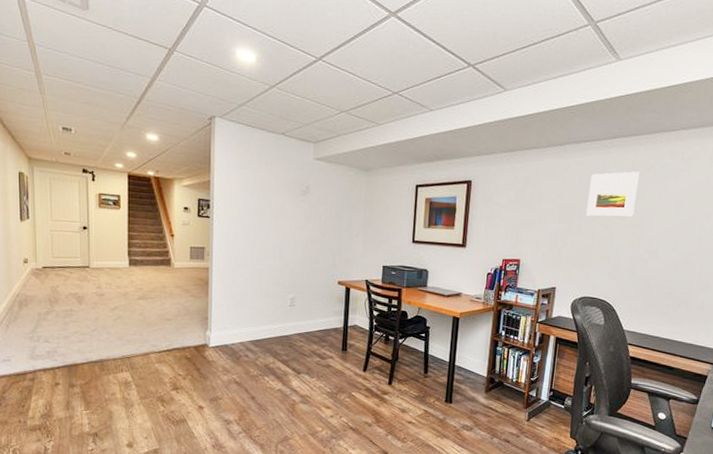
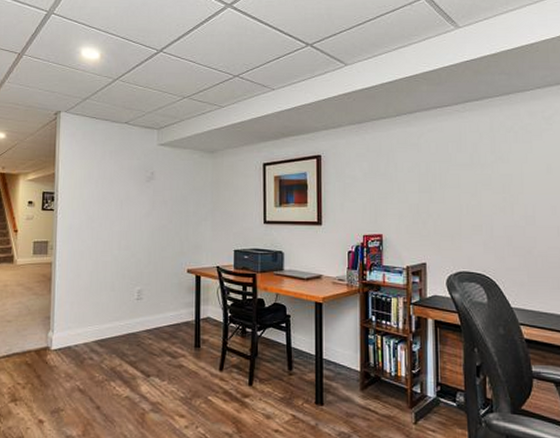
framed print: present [586,171,640,217] -> none [447,134,501,183]

